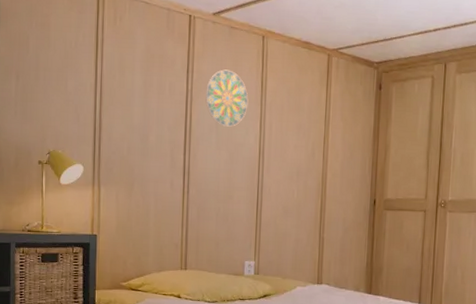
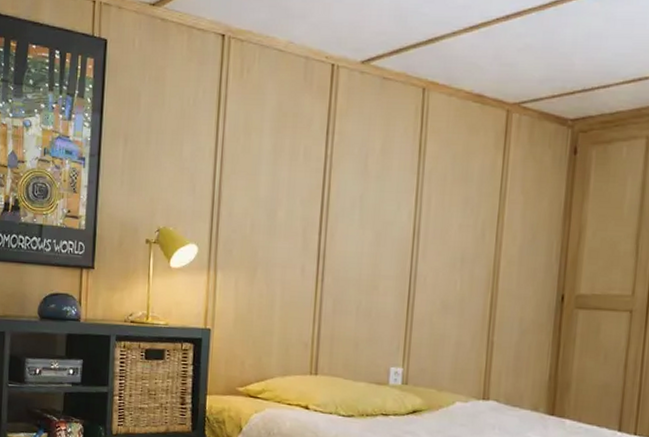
decorative plate: present [205,69,249,127] -> none [348,130,402,201]

